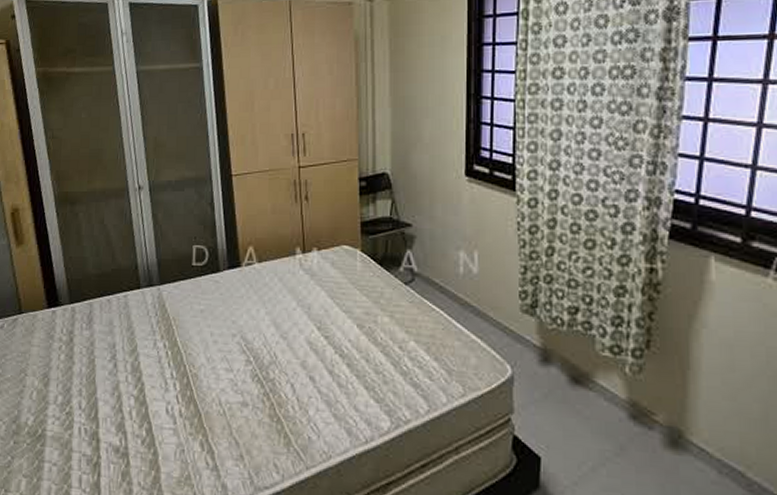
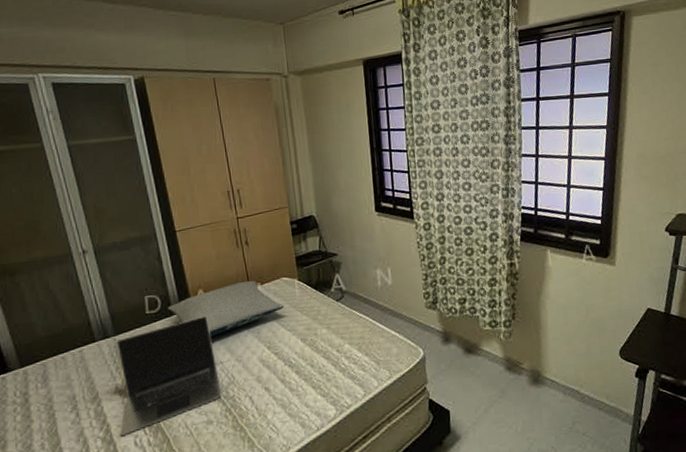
laptop: none [153,277,261,399] -> present [116,315,222,436]
pillow: none [214,243,342,303] -> present [167,280,285,336]

